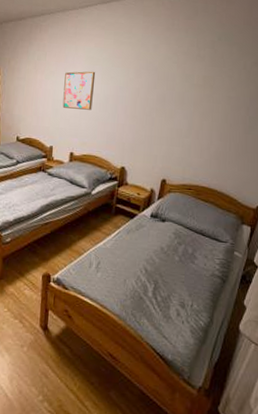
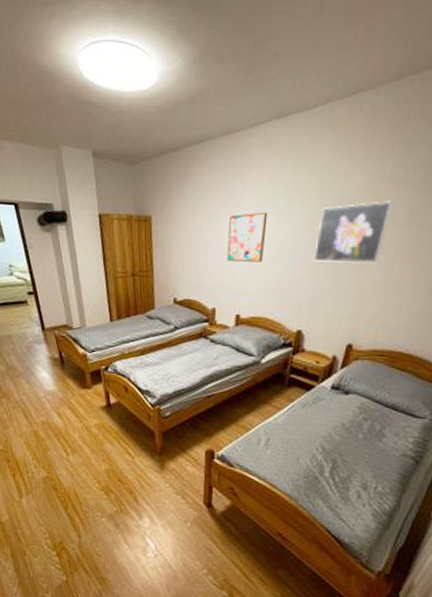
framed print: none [132,69,191,115] -> present [313,201,394,263]

